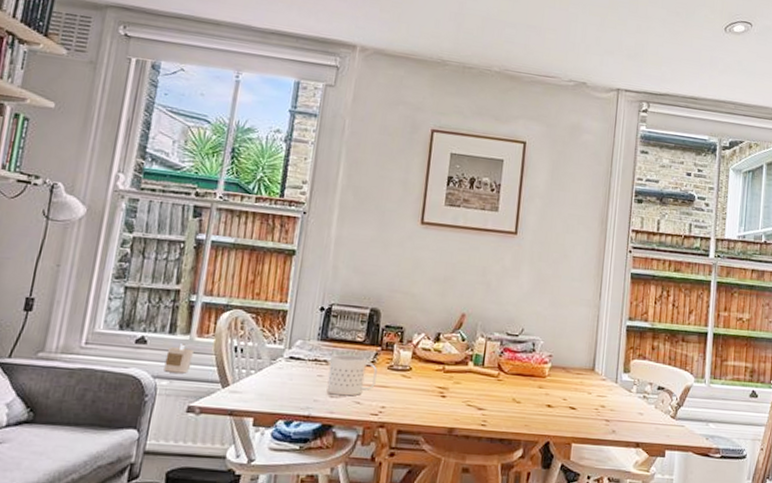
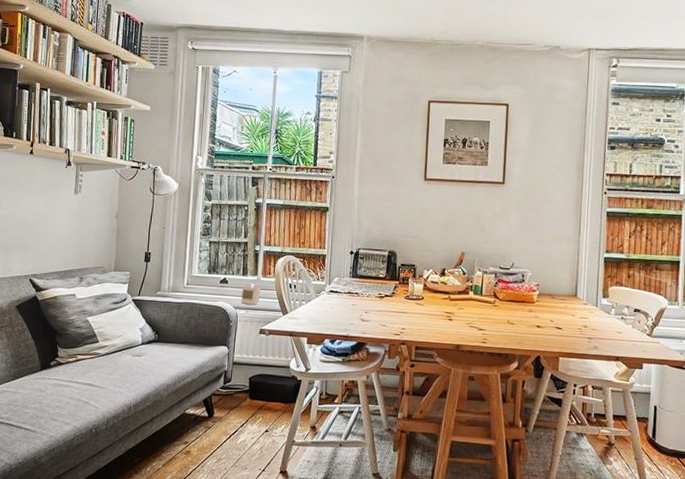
mug: present [326,354,378,396] -> none [359,287,397,320]

